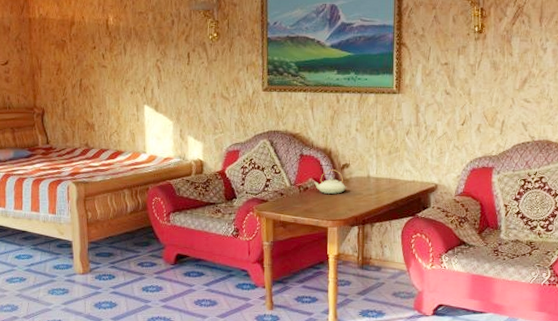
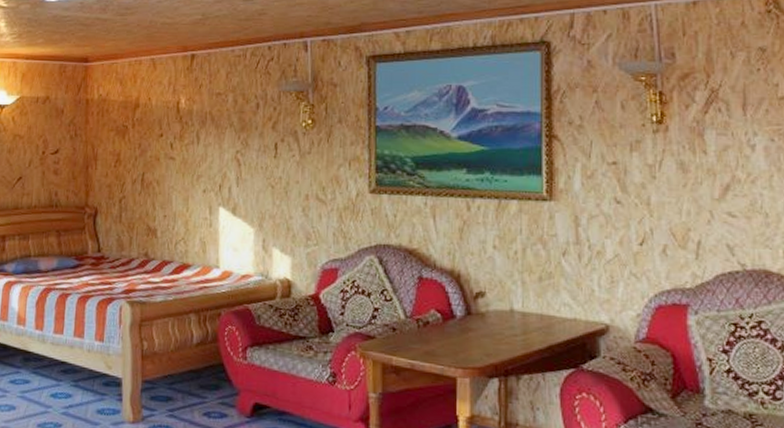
teapot: present [313,169,347,194] -> none [436,298,482,332]

